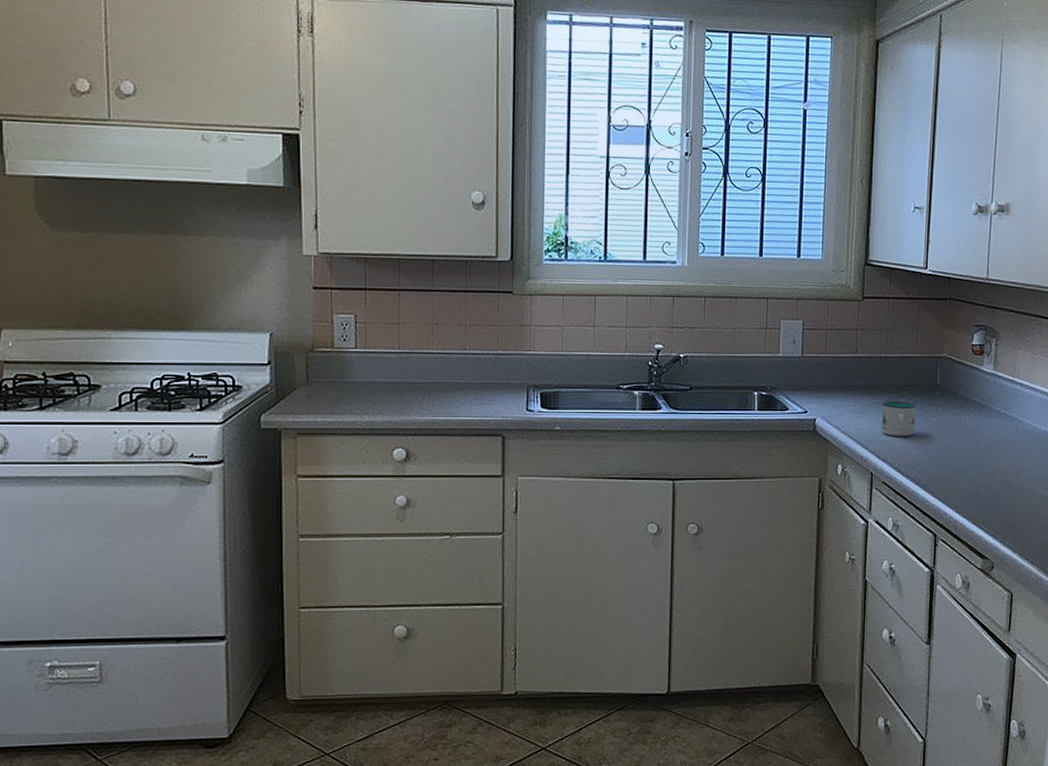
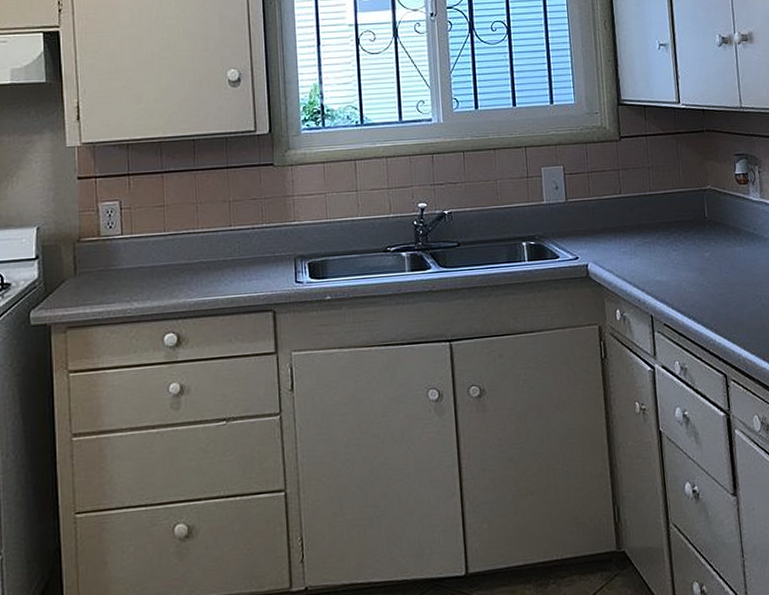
mug: present [881,401,917,436] -> none [653,238,690,275]

